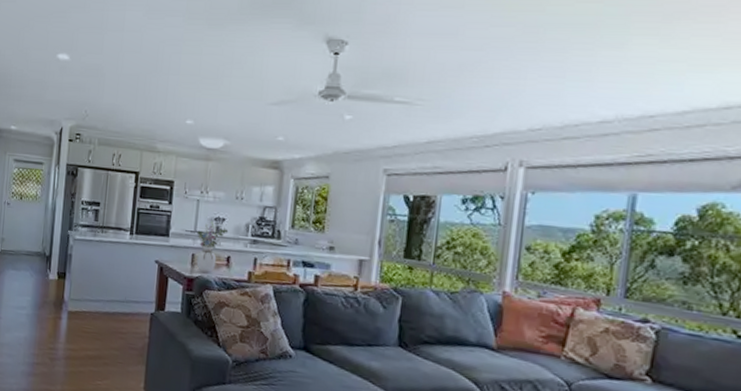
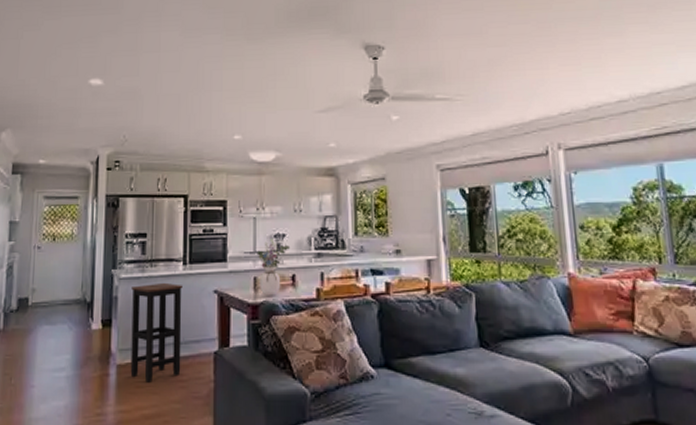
bar stool: none [79,247,128,330] -> present [130,282,182,383]

